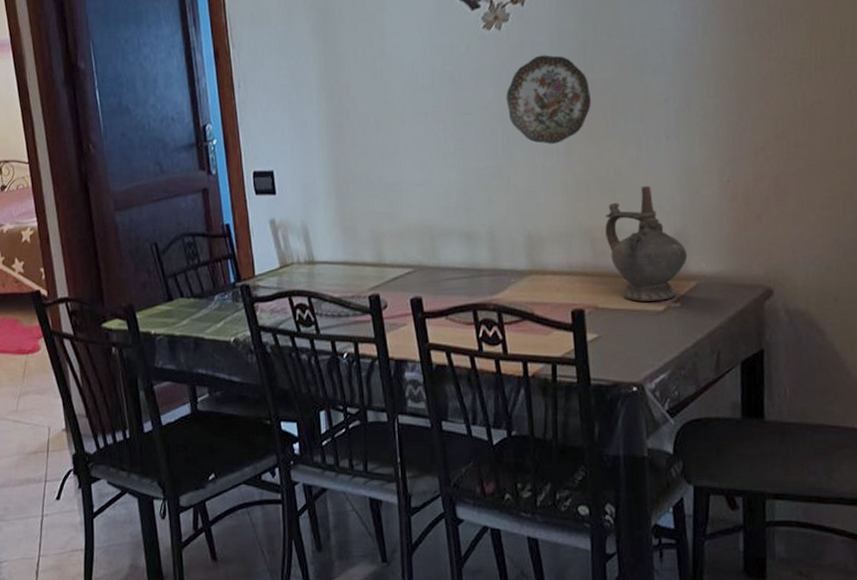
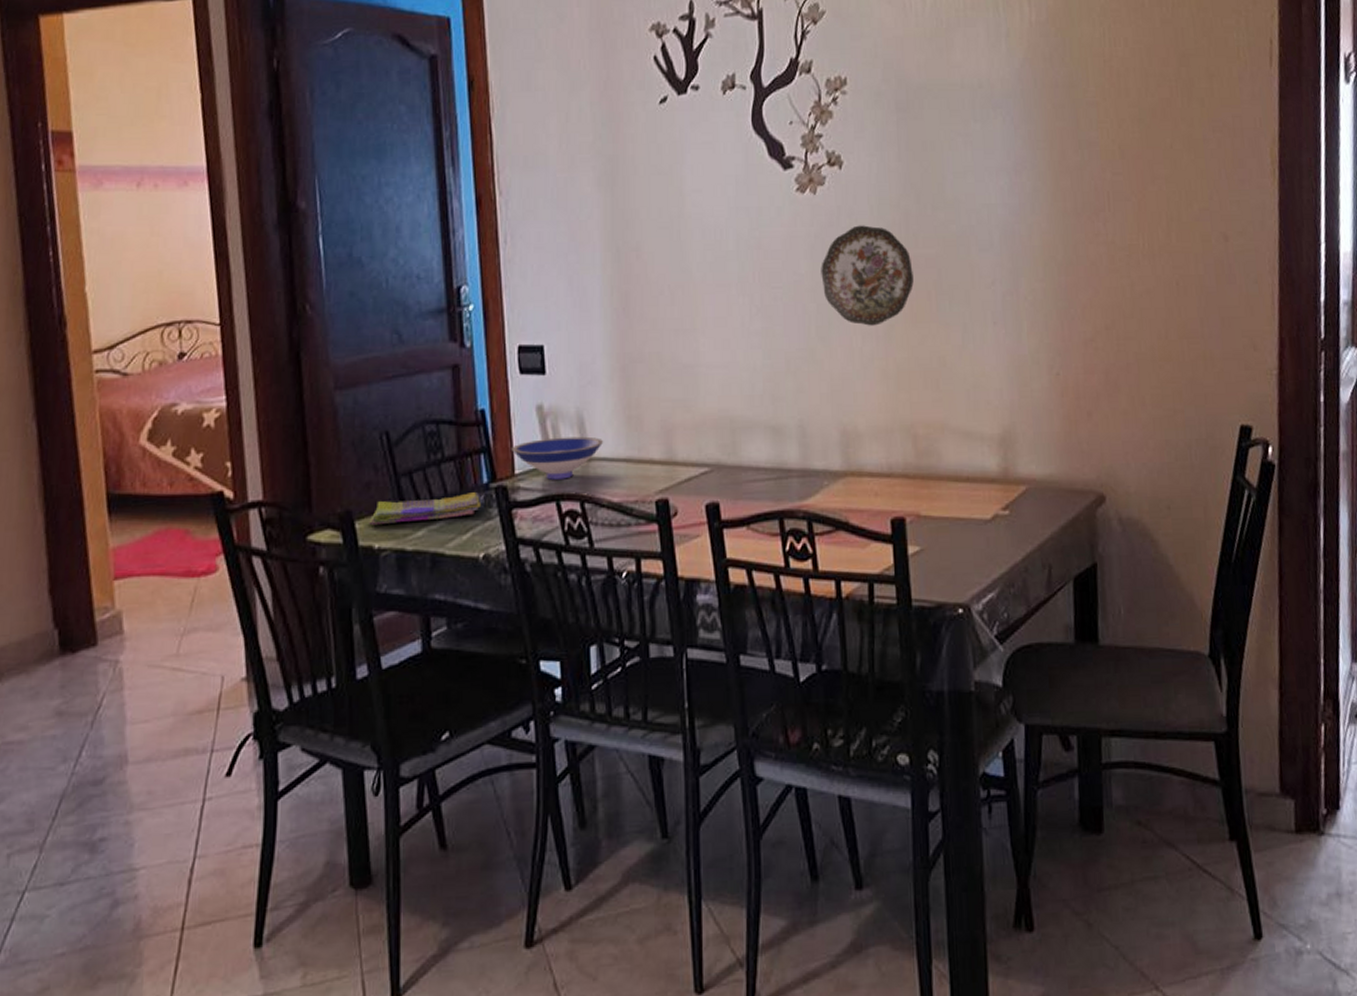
dish towel: none [146,290,231,316] -> present [369,492,482,526]
bowl: none [252,244,325,280] -> present [512,436,604,480]
ceremonial vessel: present [605,185,688,302] -> none [928,376,1017,509]

